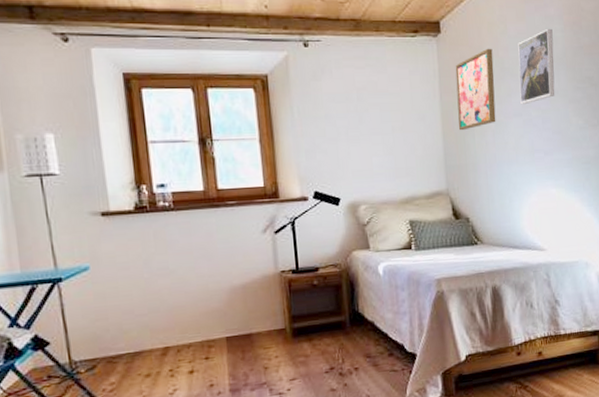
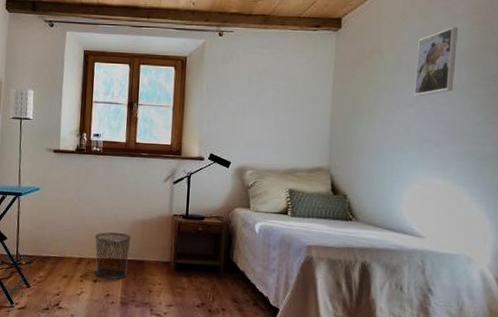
waste bin: none [180,305,232,367] -> present [94,232,131,280]
wall art: present [455,48,496,131] -> none [347,43,391,116]

